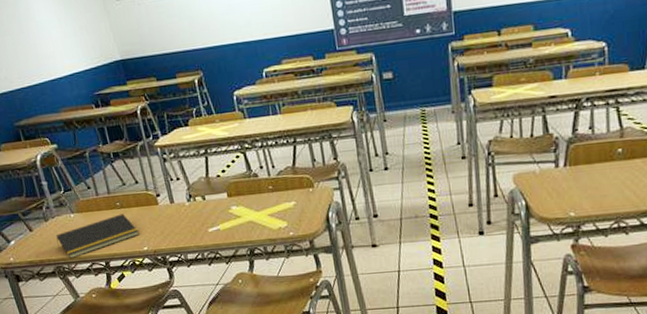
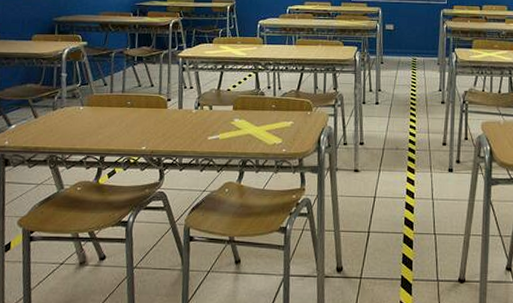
notepad: present [56,214,140,259] -> none [58,112,142,150]

